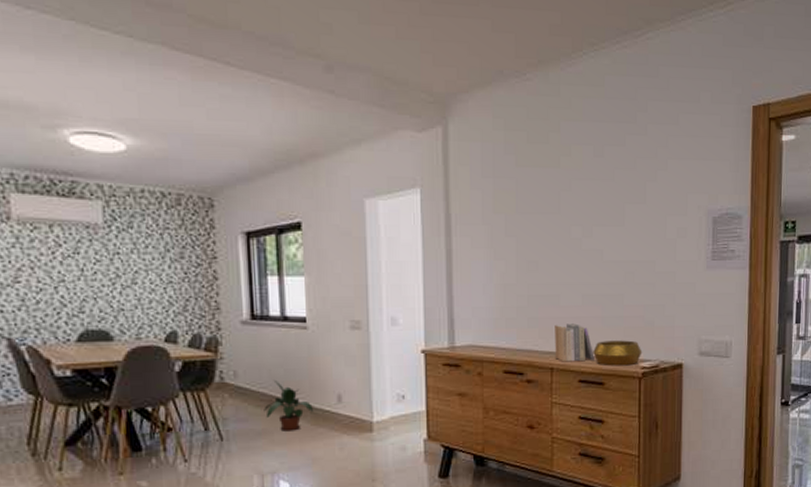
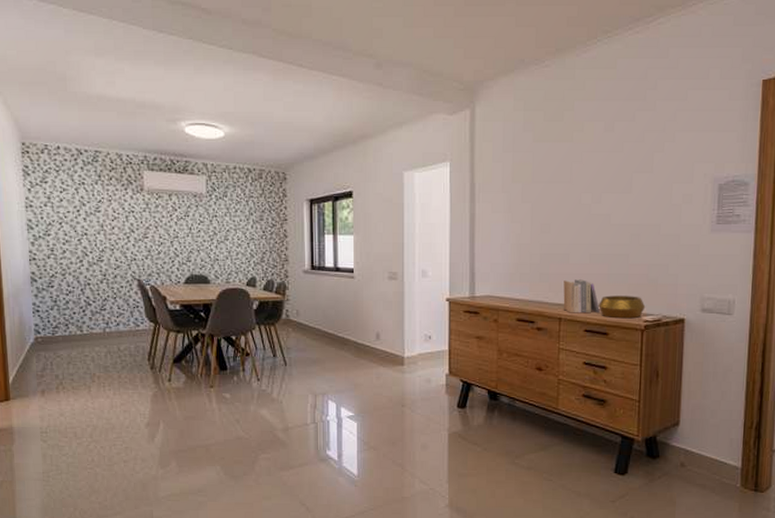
potted plant: present [264,381,313,432] -> none [318,319,356,361]

